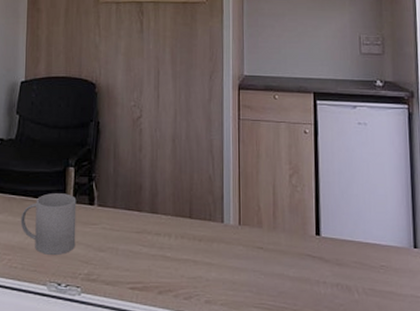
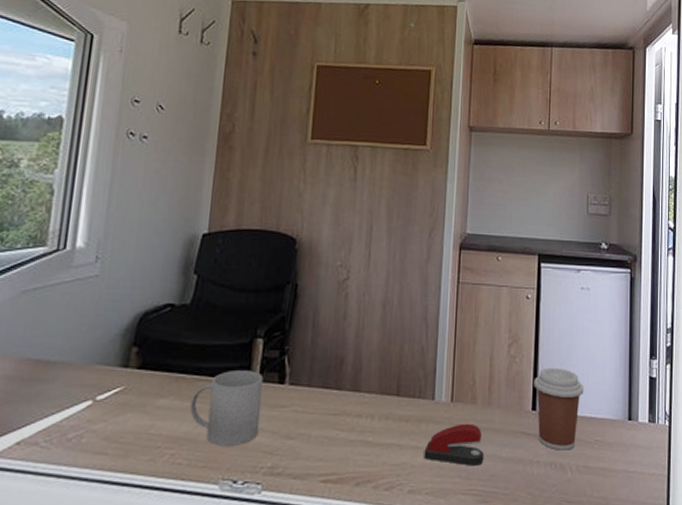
stapler: none [217,244,273,283] -> present [424,423,484,466]
coffee cup: none [316,196,367,273] -> present [534,367,584,451]

